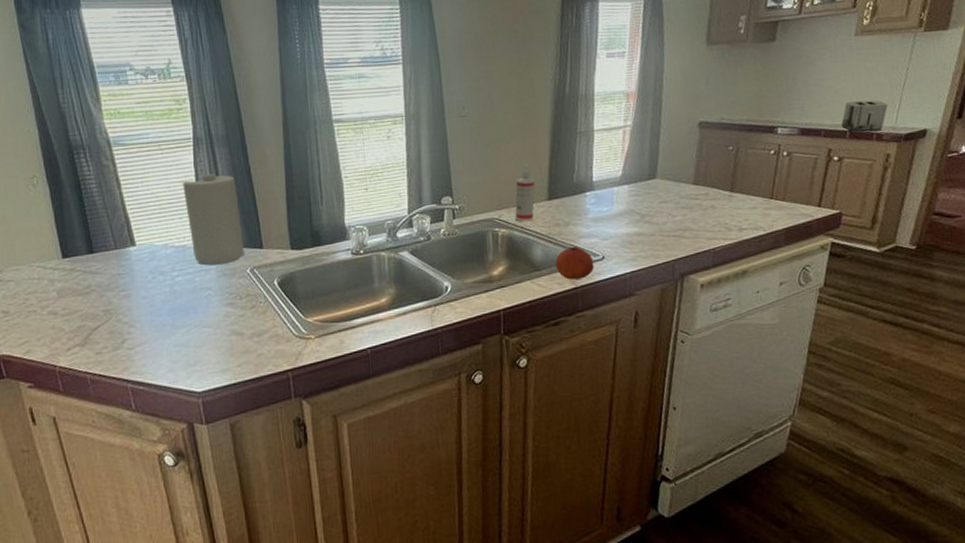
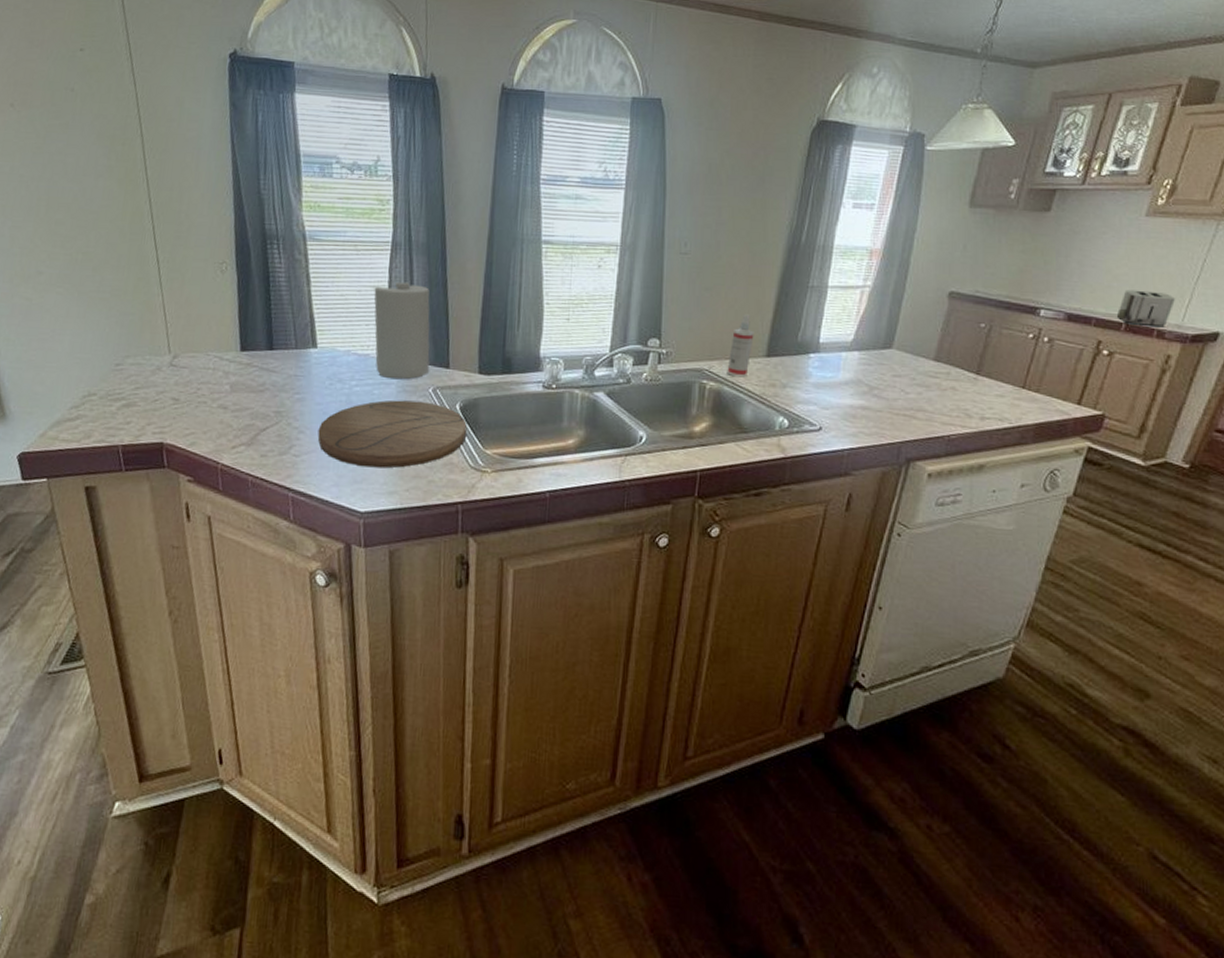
cutting board: none [147,282,287,351] -> present [318,400,467,468]
fruit: present [555,246,594,280] -> none [765,411,809,449]

